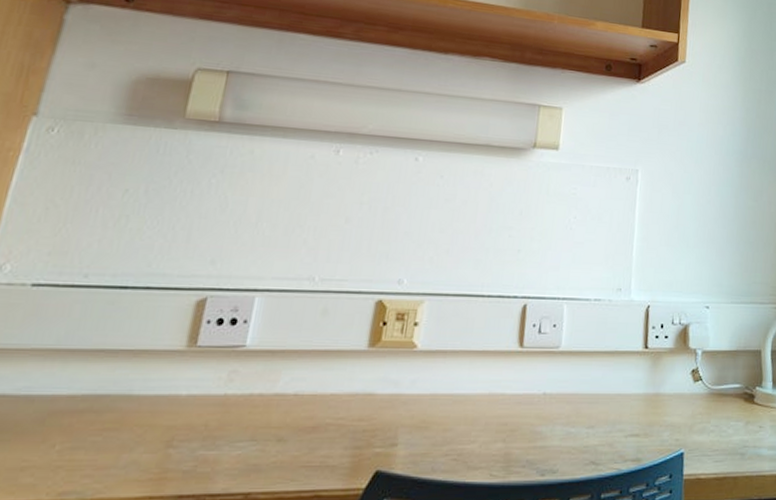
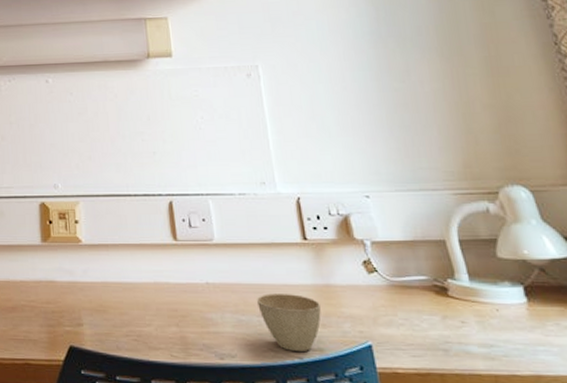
cup: none [589,404,647,464] -> present [257,293,321,352]

